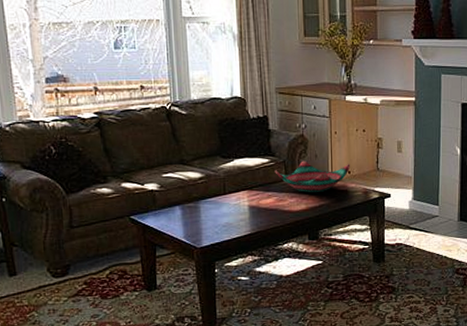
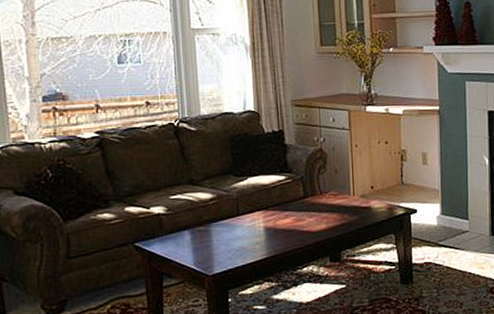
decorative bowl: present [274,160,351,193] -> none [292,176,373,211]

